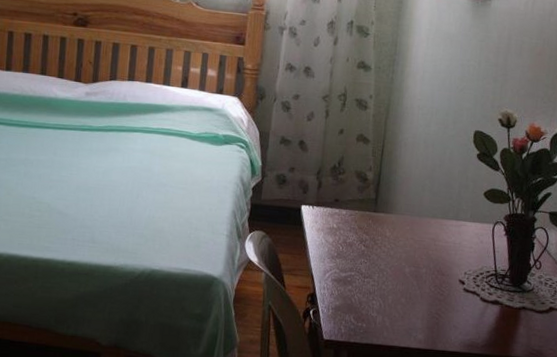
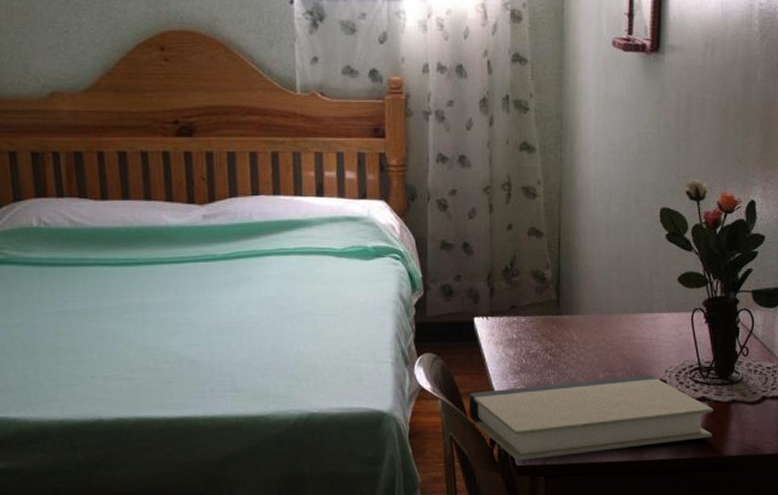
book: none [287,269,505,338] -> present [468,375,714,461]

